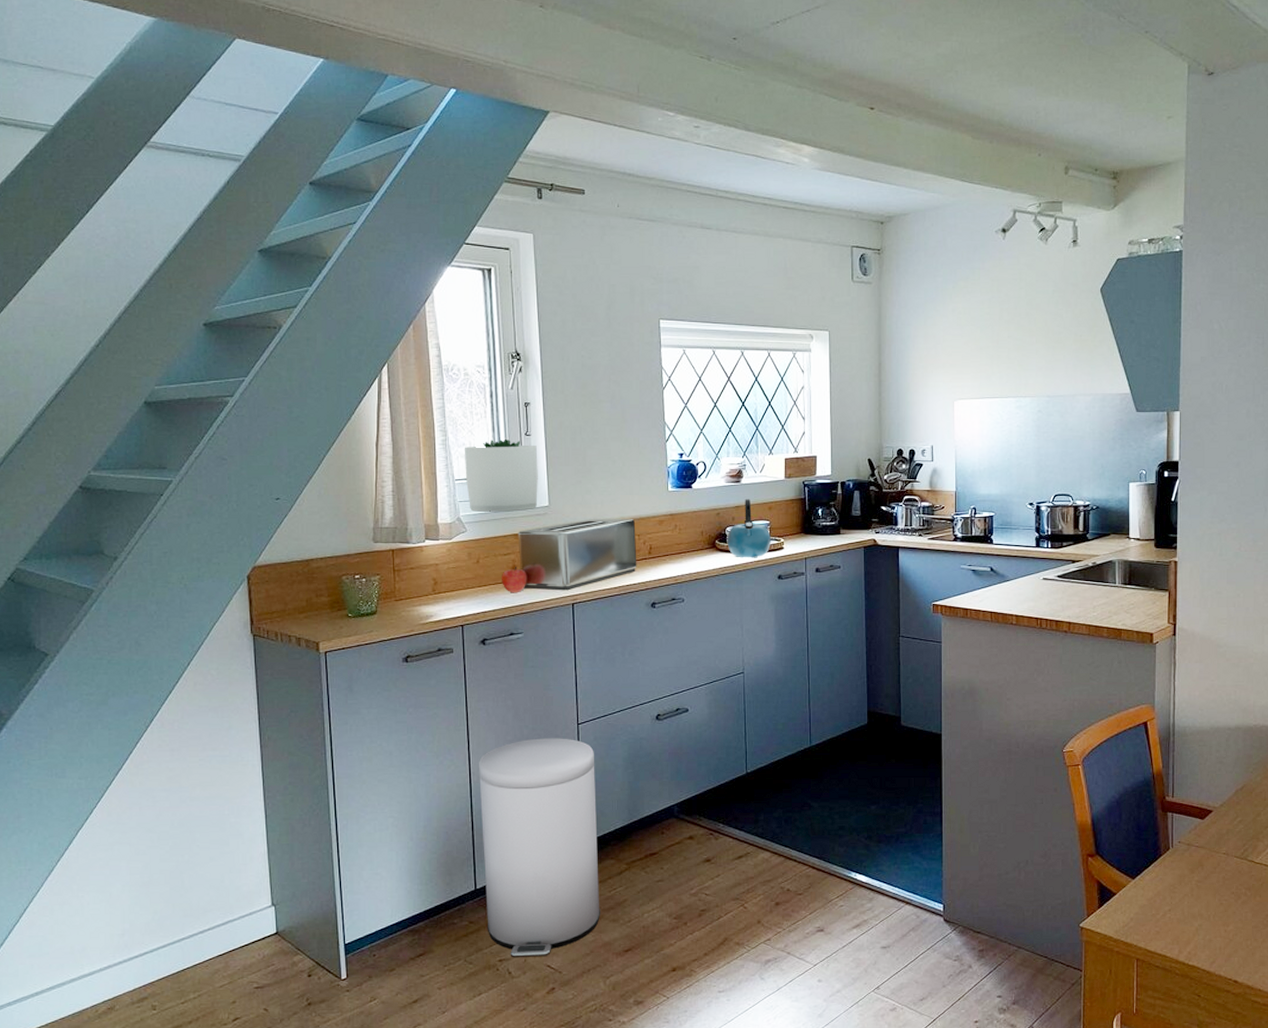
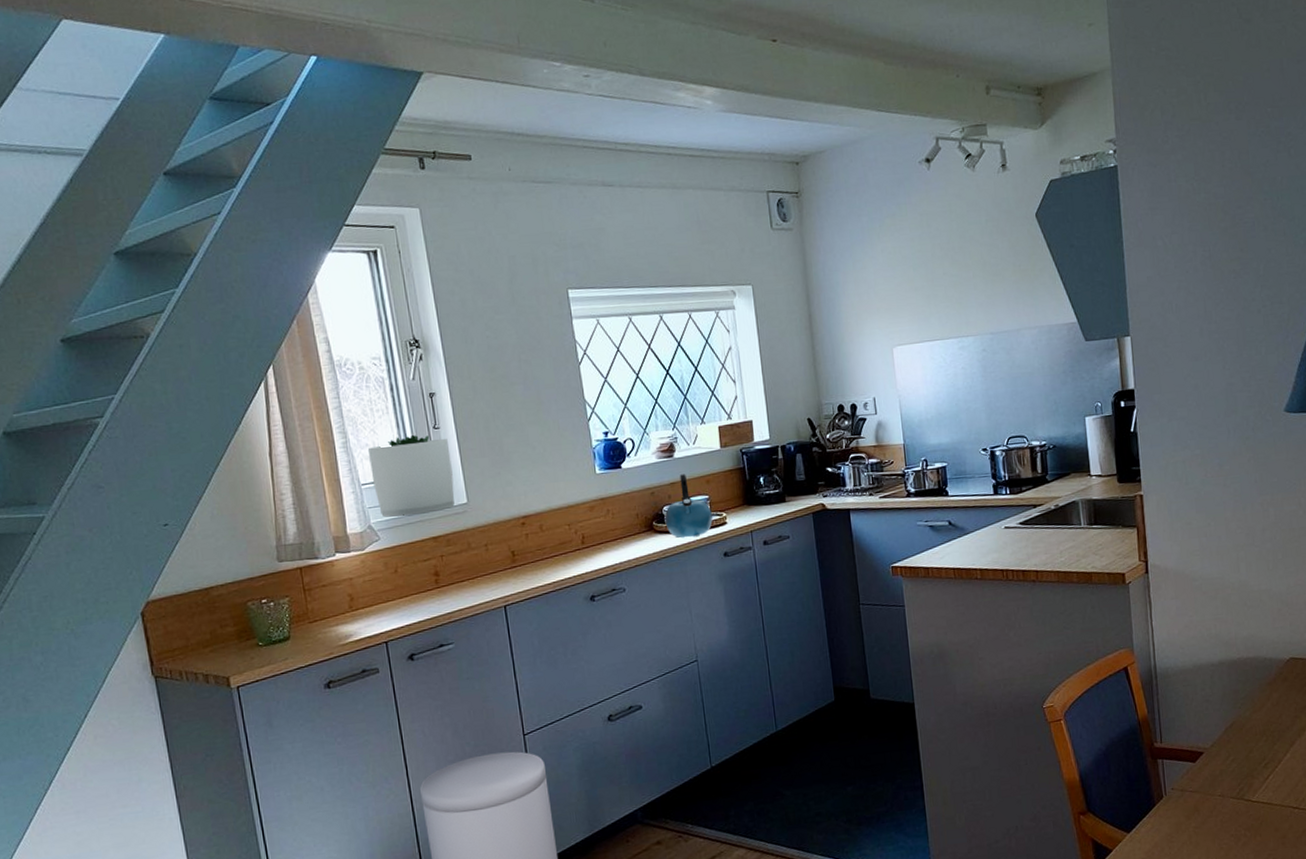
fruit: present [501,566,527,593] -> none [422,571,453,602]
toaster: present [517,518,637,591] -> none [436,508,571,596]

